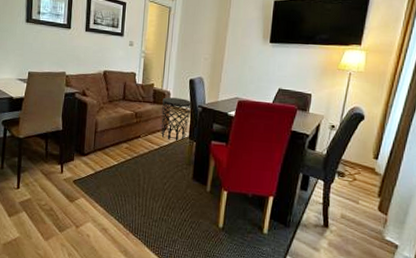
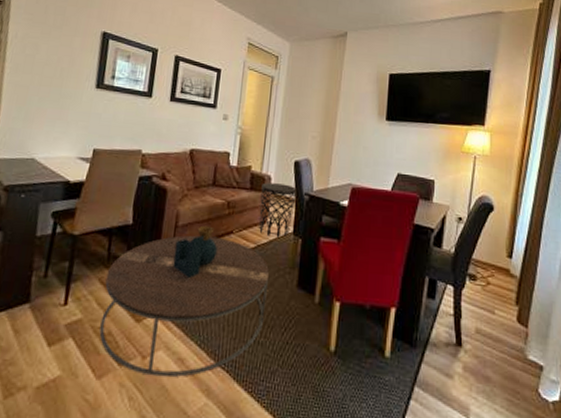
coffee table: none [44,131,170,241] -> present [99,225,269,378]

